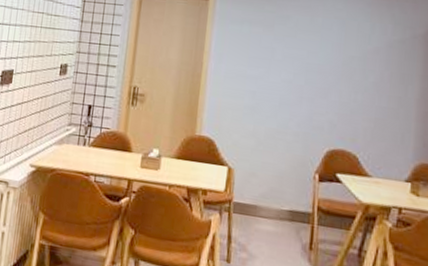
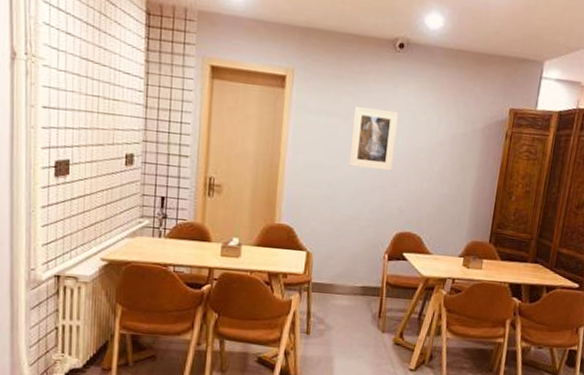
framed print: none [273,14,326,81] -> present [348,106,399,171]

